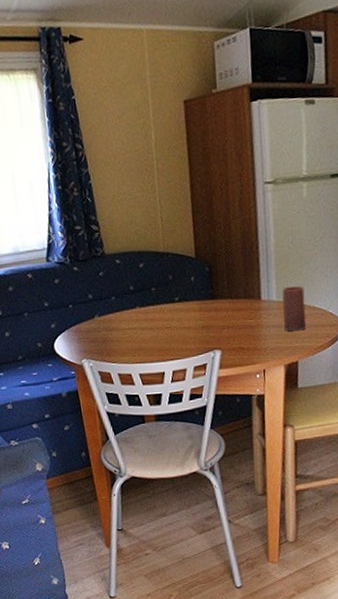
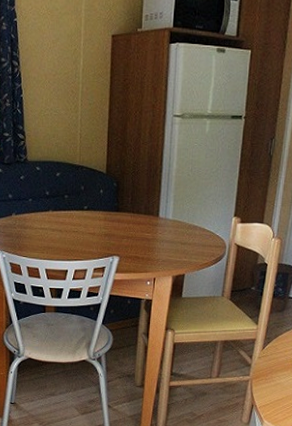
candle: present [282,286,306,332] -> none [175,209,197,248]

